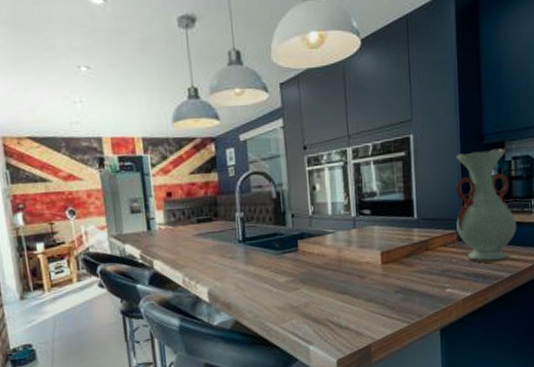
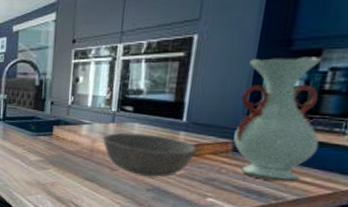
bowl: none [348,235,430,279] -> present [103,132,197,177]

